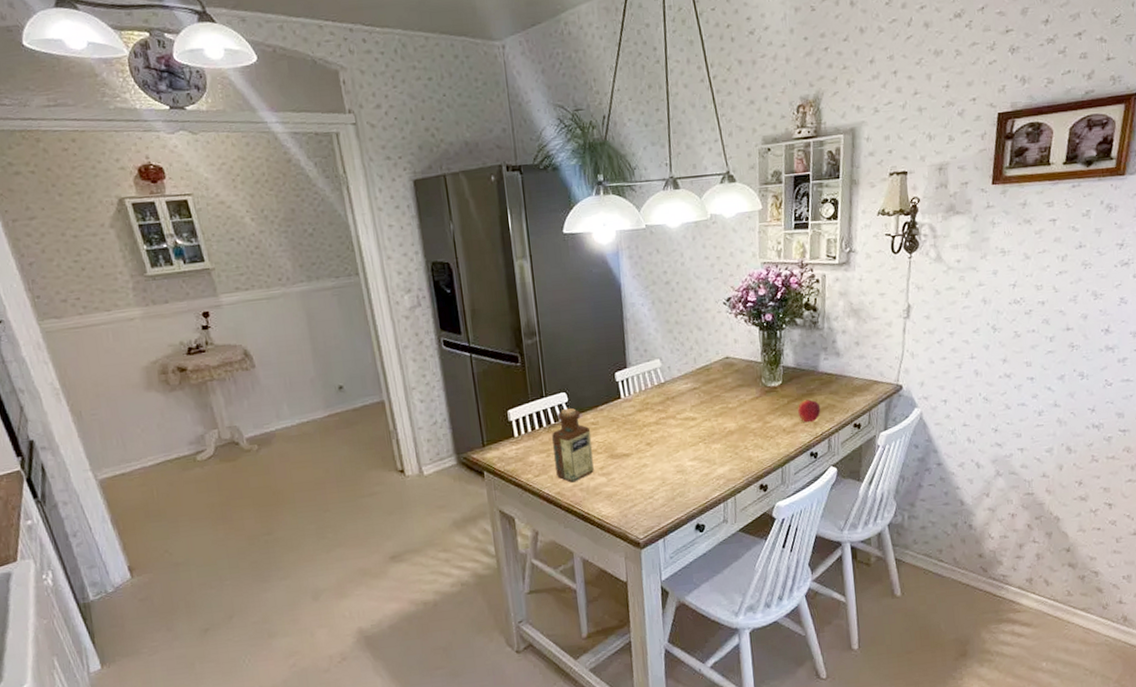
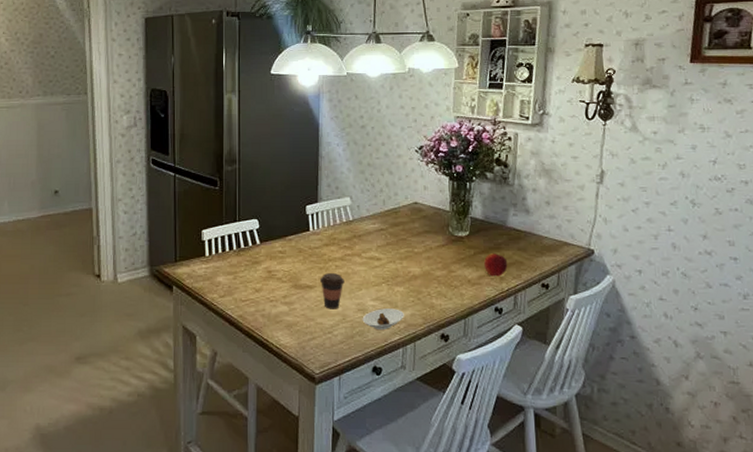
bottle: present [552,407,594,483] -> none [241,234,278,307]
coffee cup: none [635,438,661,475] -> present [319,273,344,309]
saucer: none [681,466,723,489] -> present [362,308,404,329]

